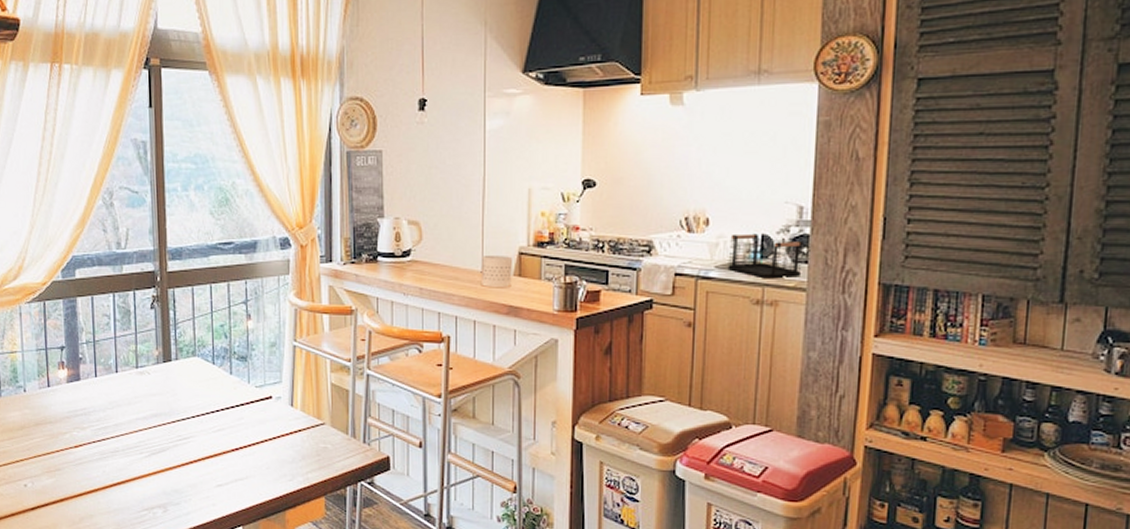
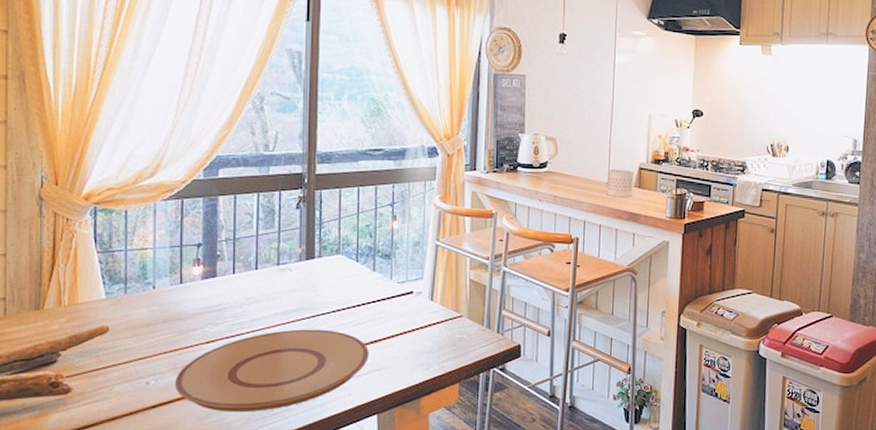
plate: none [50,435,231,518] -> present [175,329,369,413]
dish rack: present [727,233,804,279] -> none [802,159,857,196]

